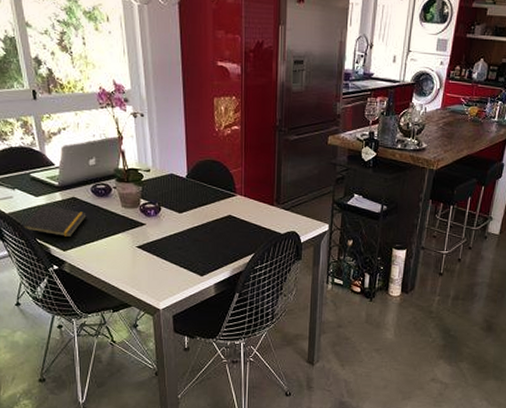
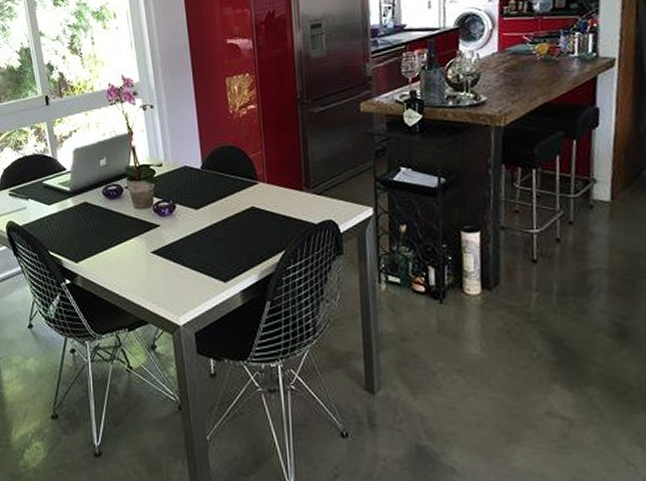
notepad: present [22,205,87,238] -> none [35,213,98,248]

